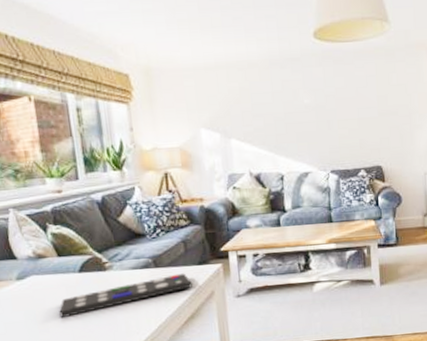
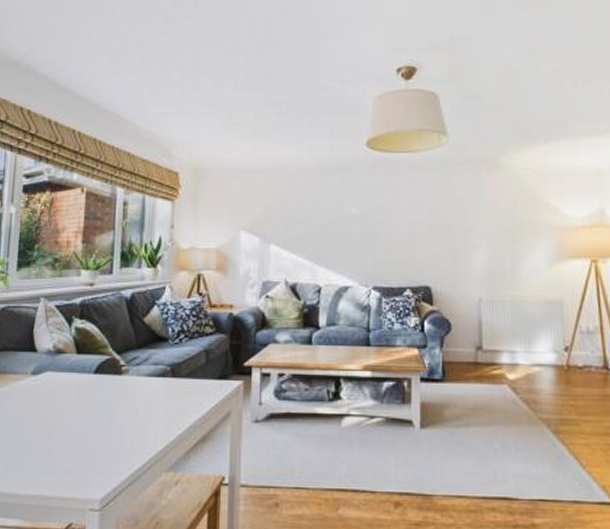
remote control: present [59,273,192,319] -> none [65,387,208,424]

